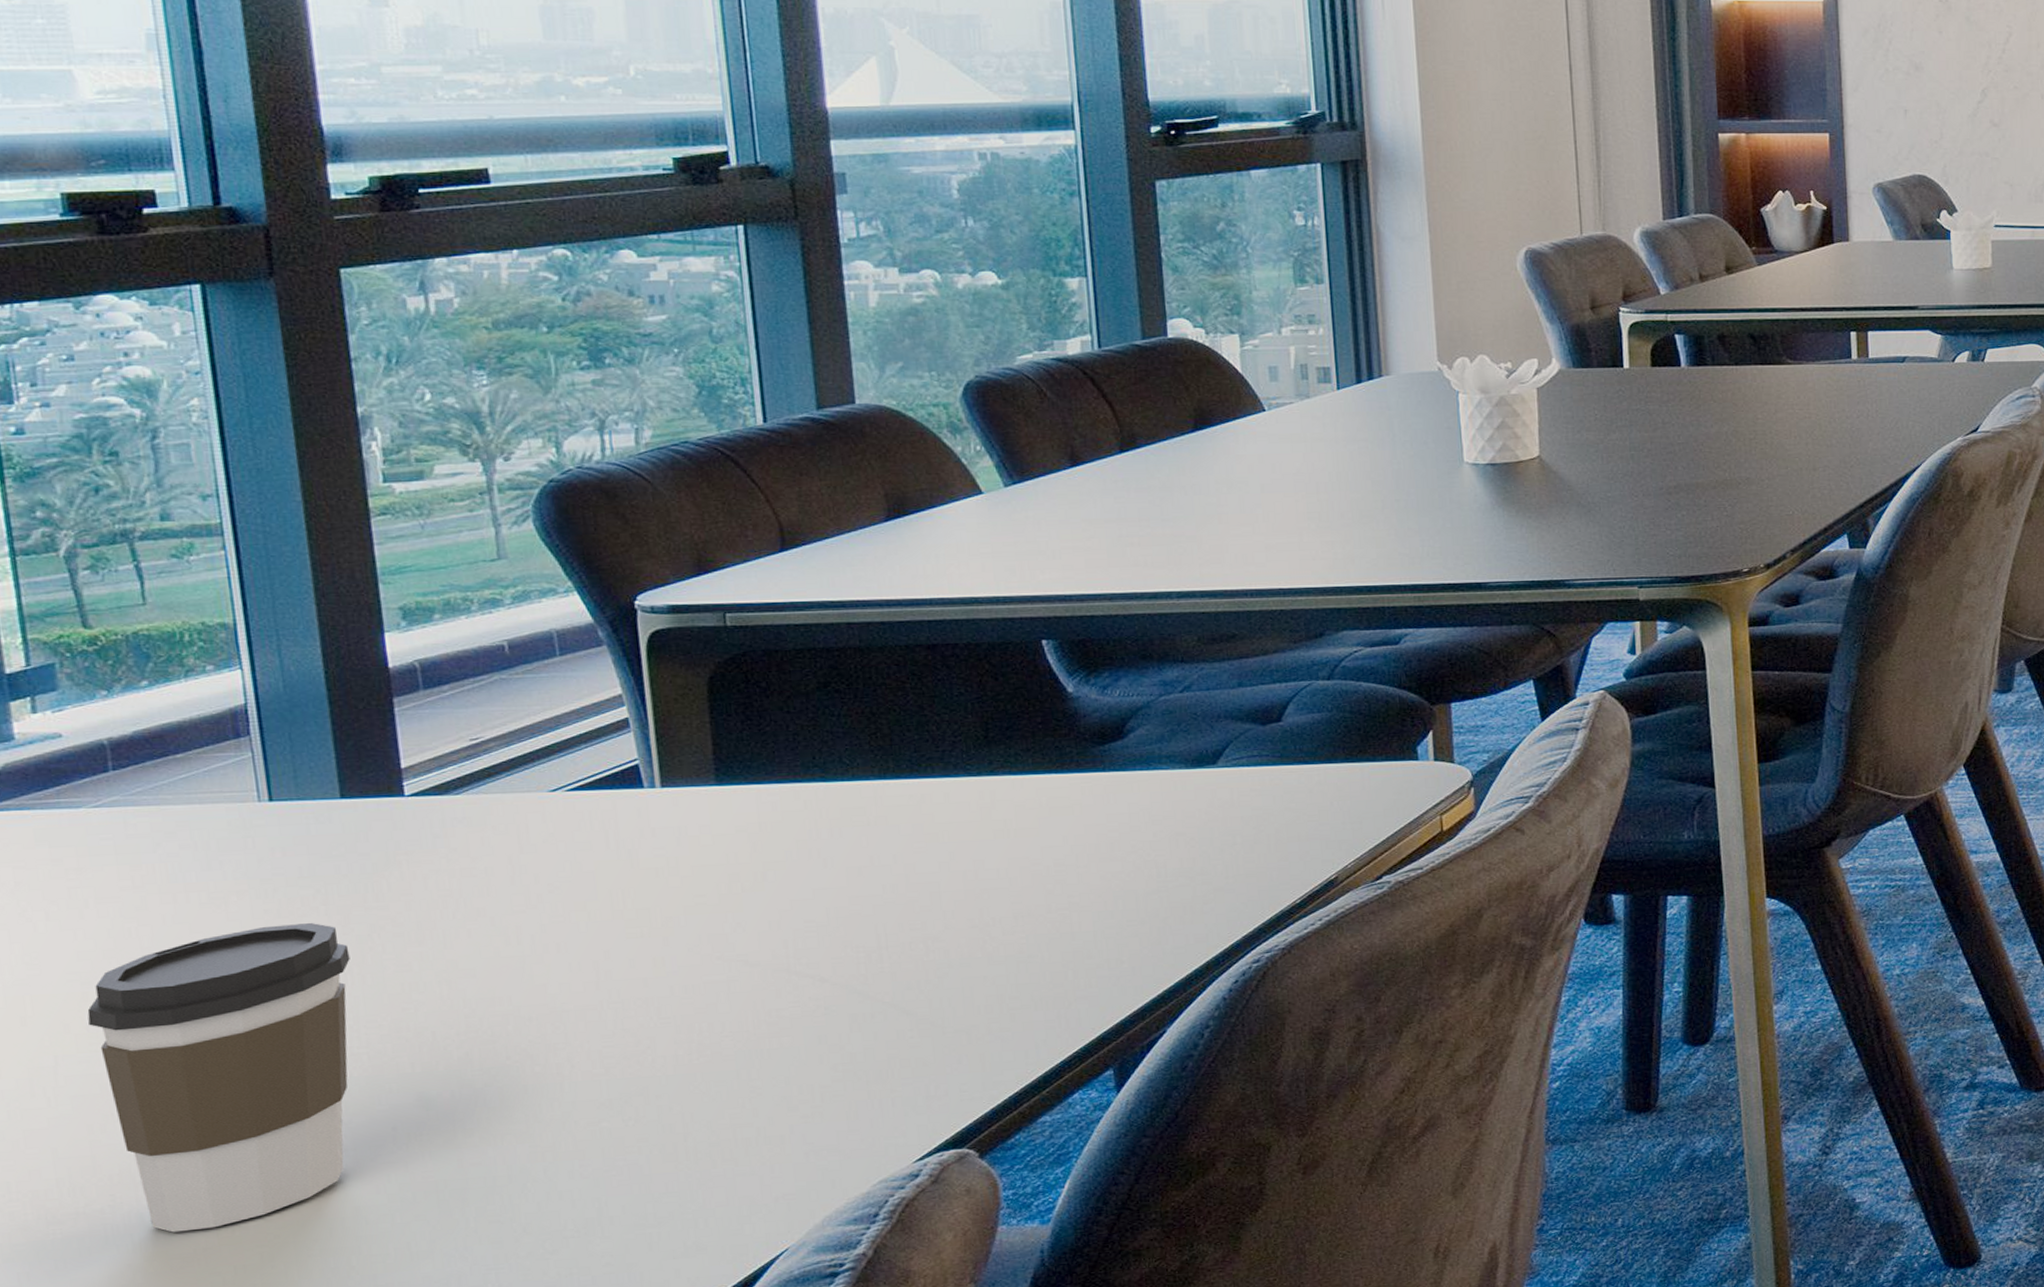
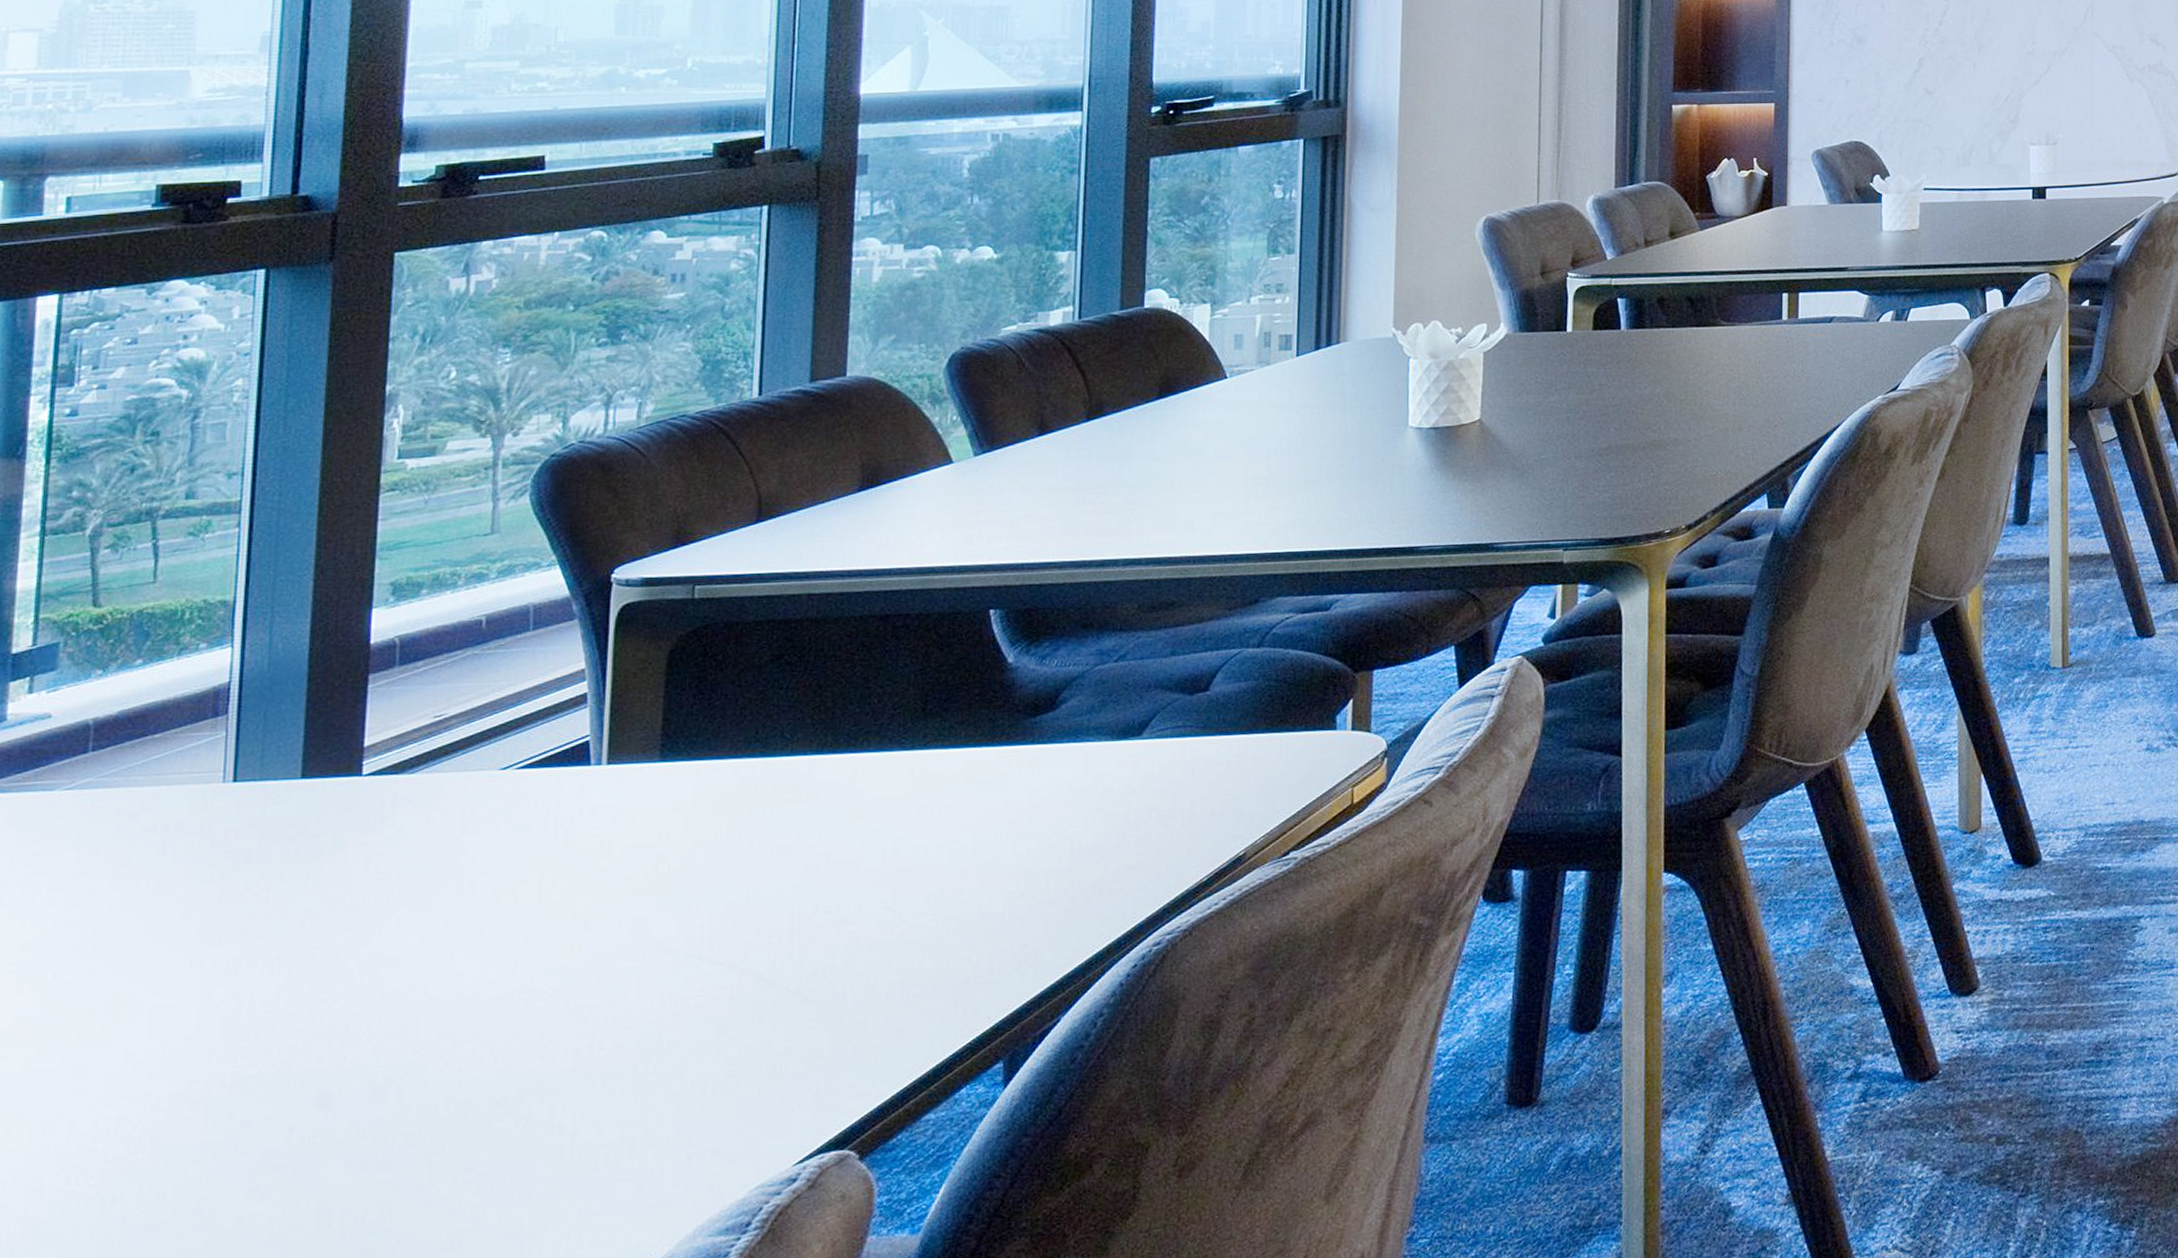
coffee cup: present [87,923,350,1233] -> none [17,909,281,1246]

